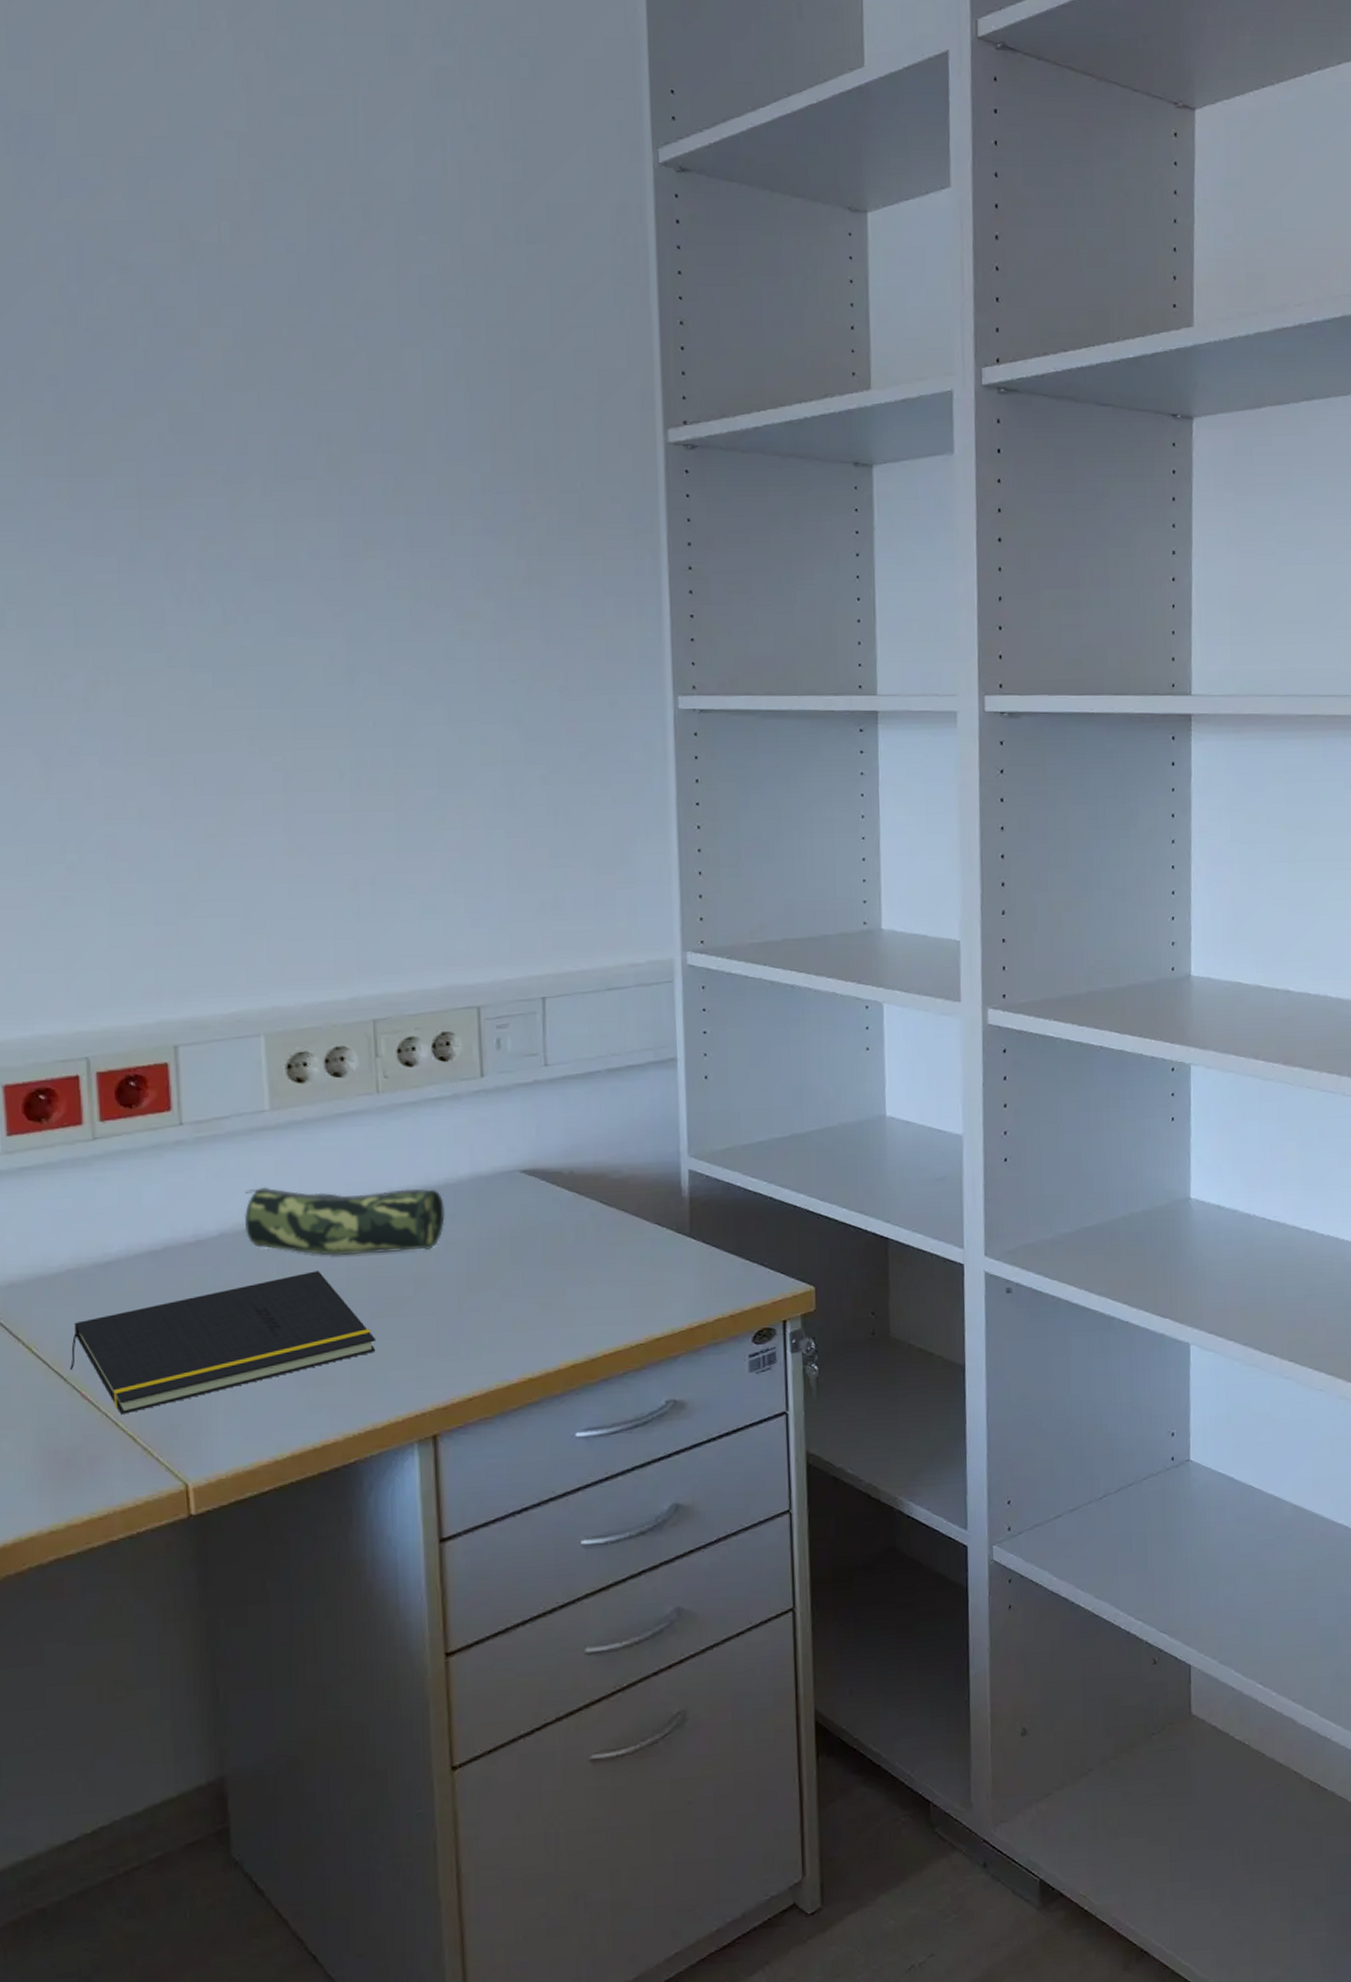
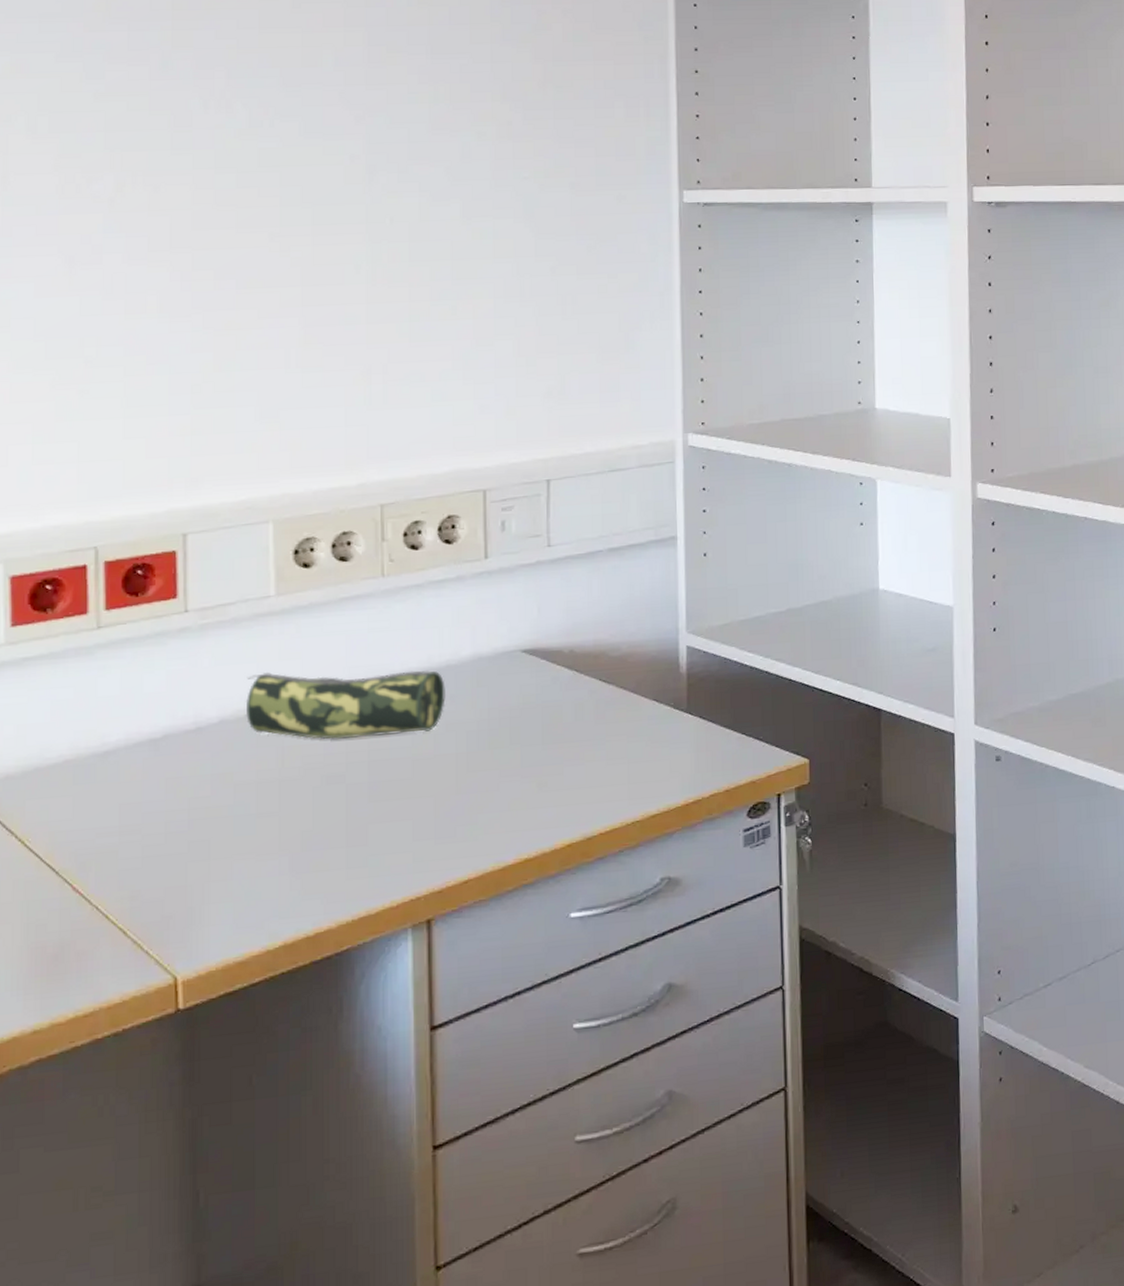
notepad: present [70,1271,376,1415] -> none [63,755,372,907]

